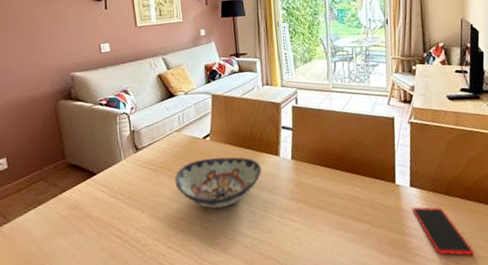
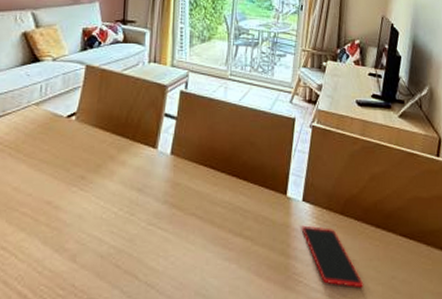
decorative bowl: present [175,157,262,209] -> none [23,142,134,205]

